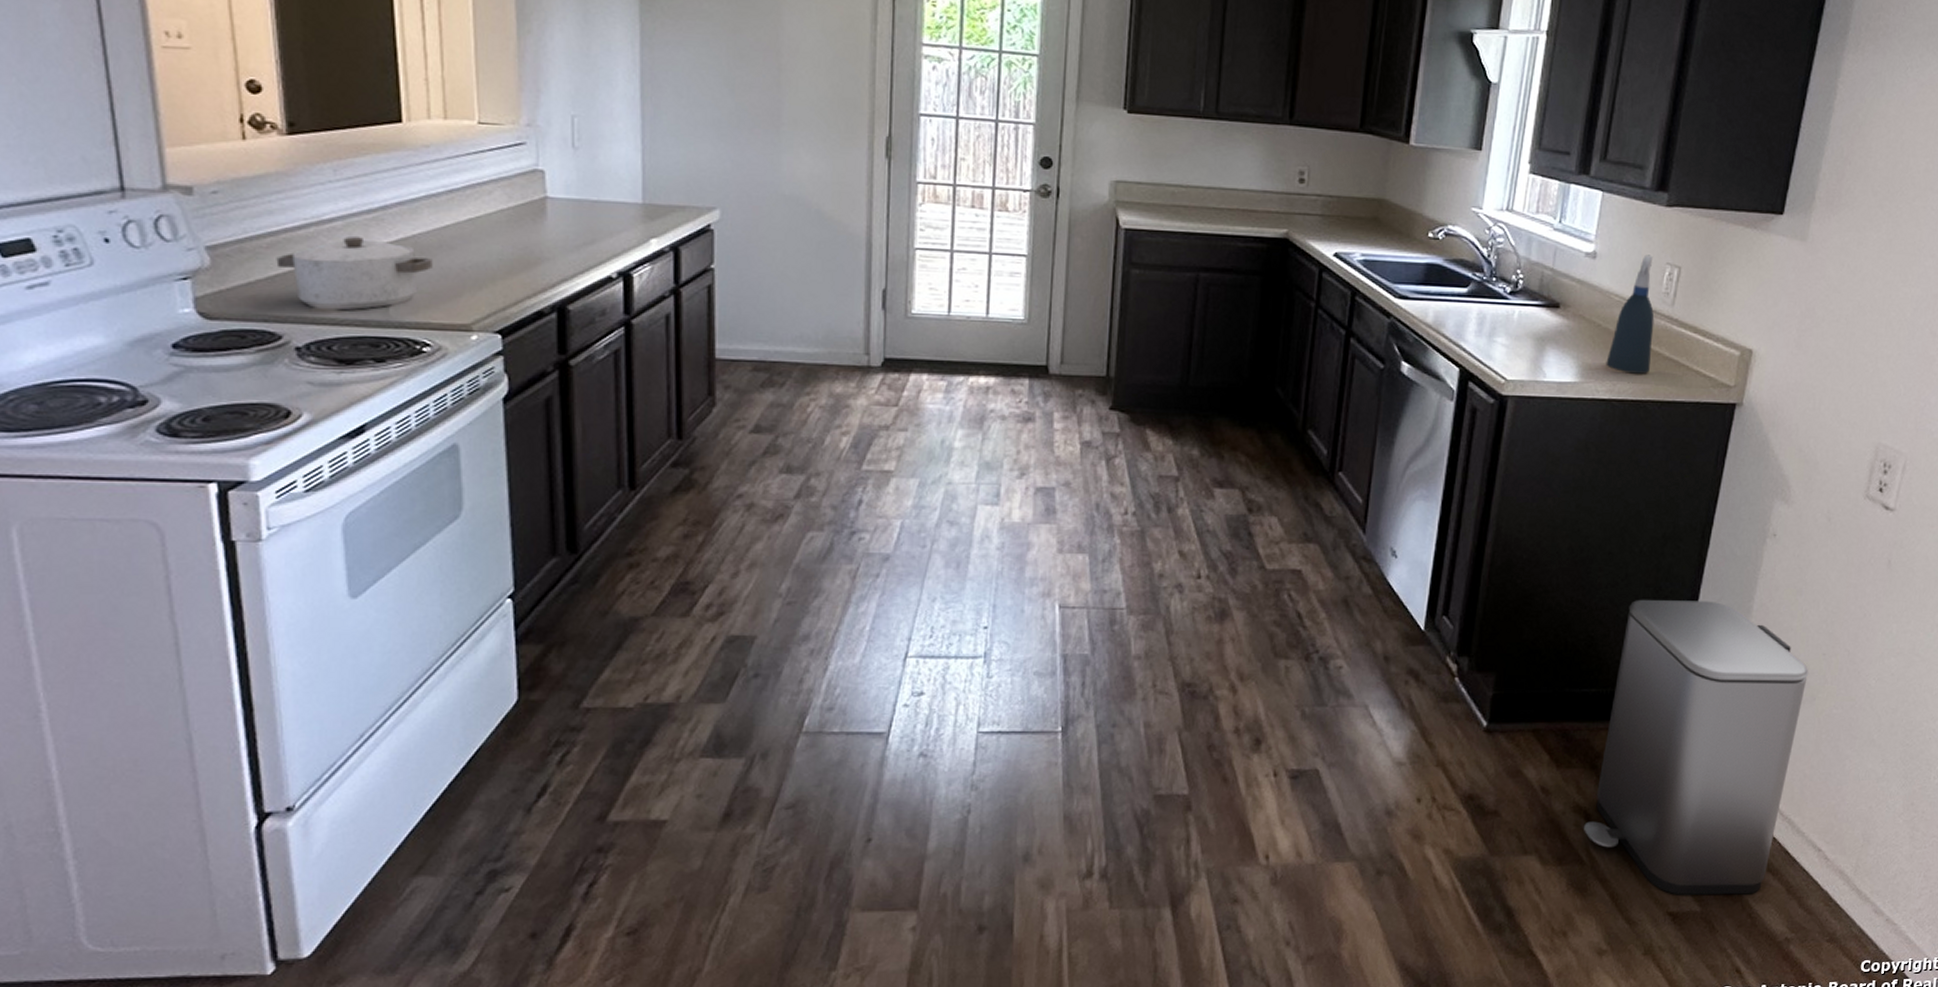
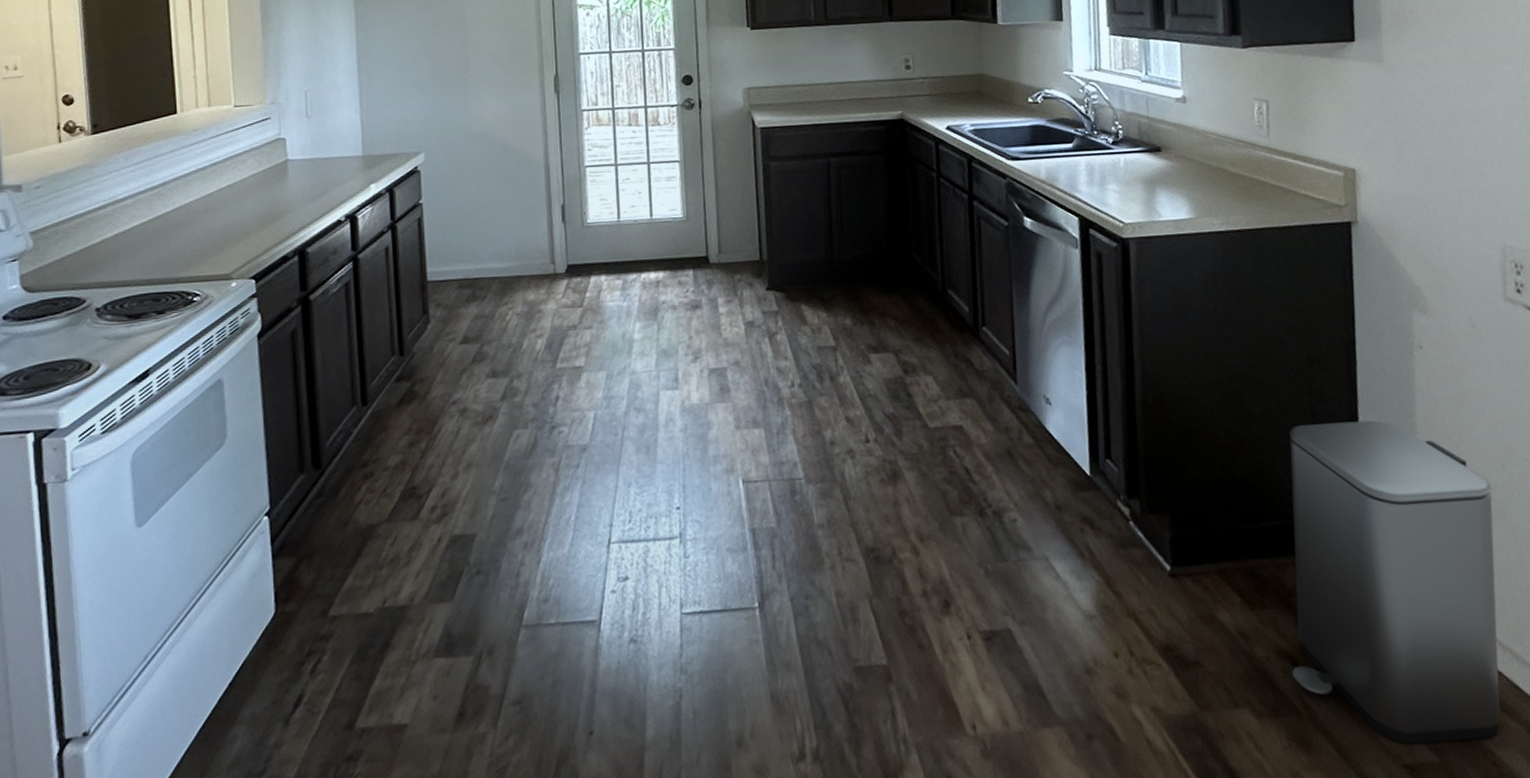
cooking pot: present [276,235,433,311] -> none [82,209,201,274]
spray bottle: present [1606,254,1655,374] -> none [1215,93,1260,205]

